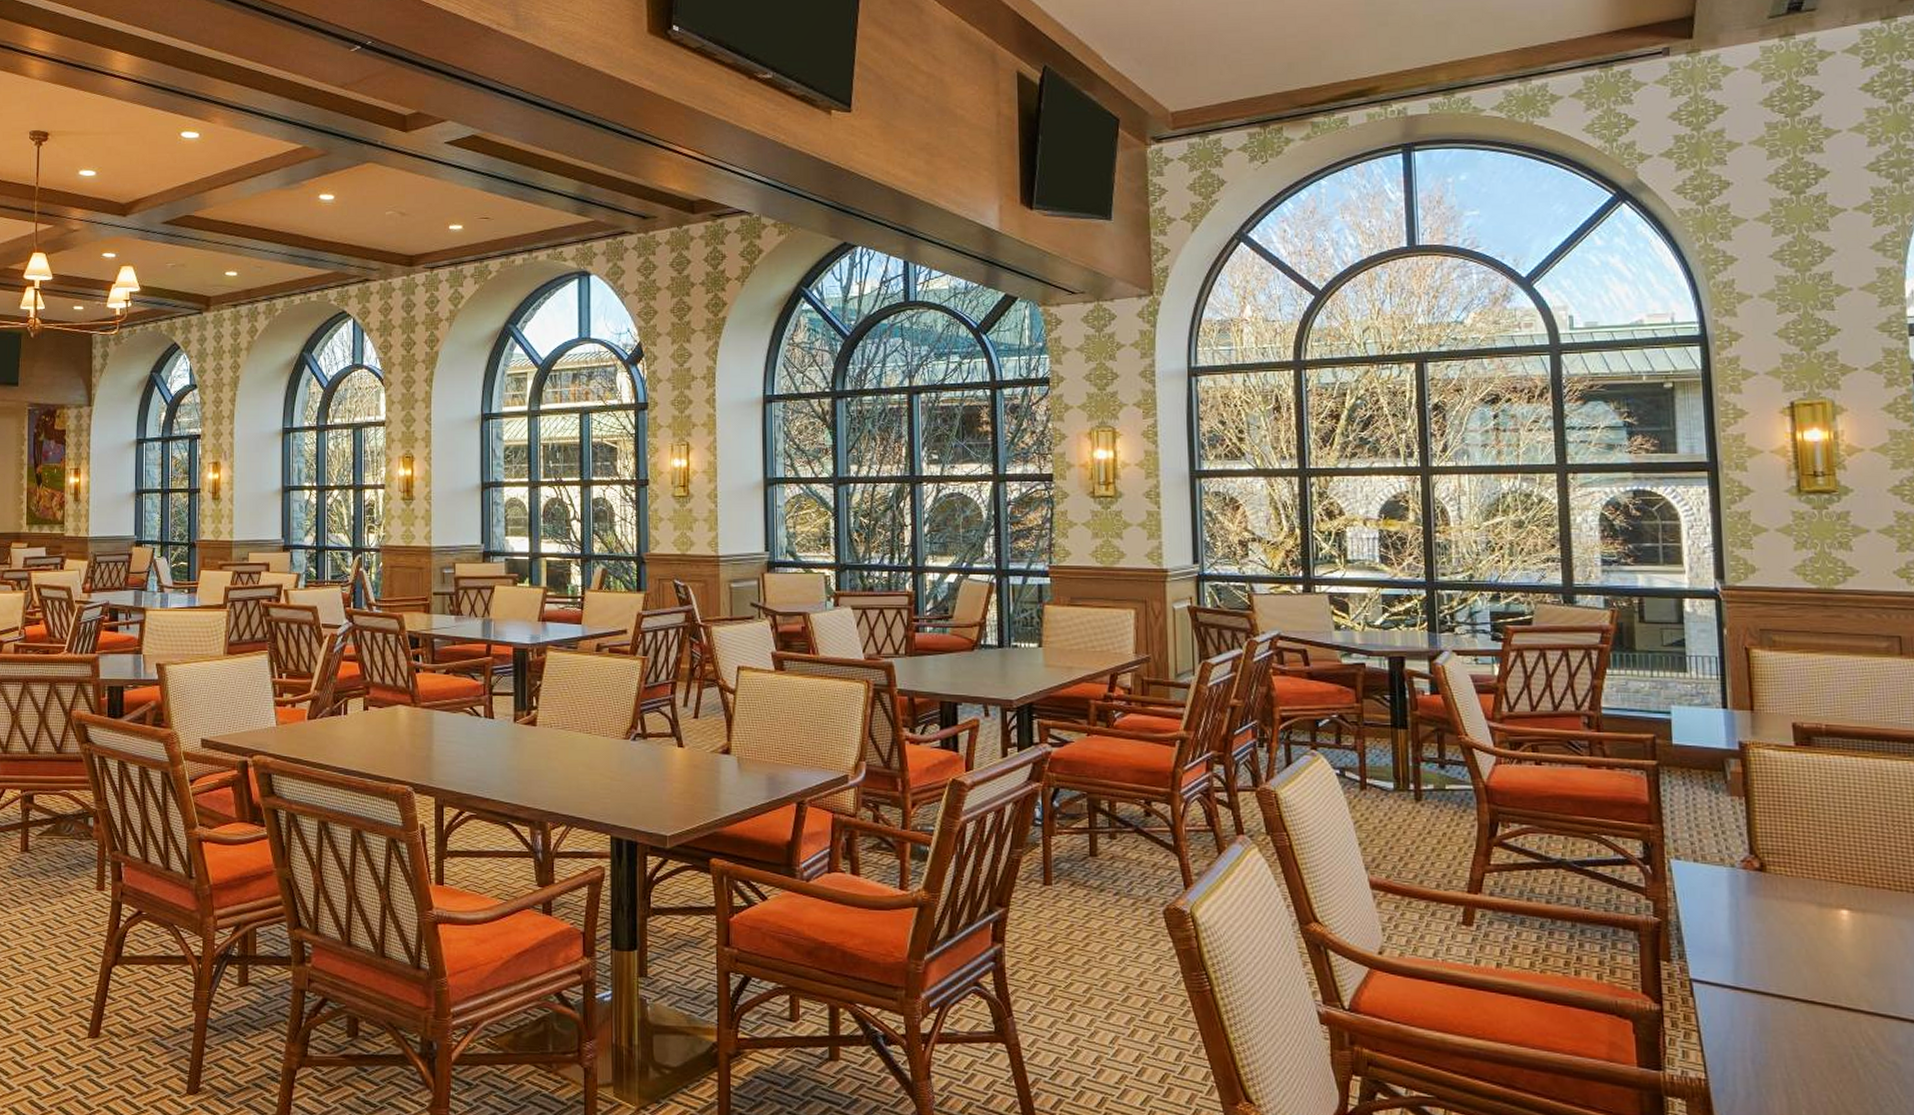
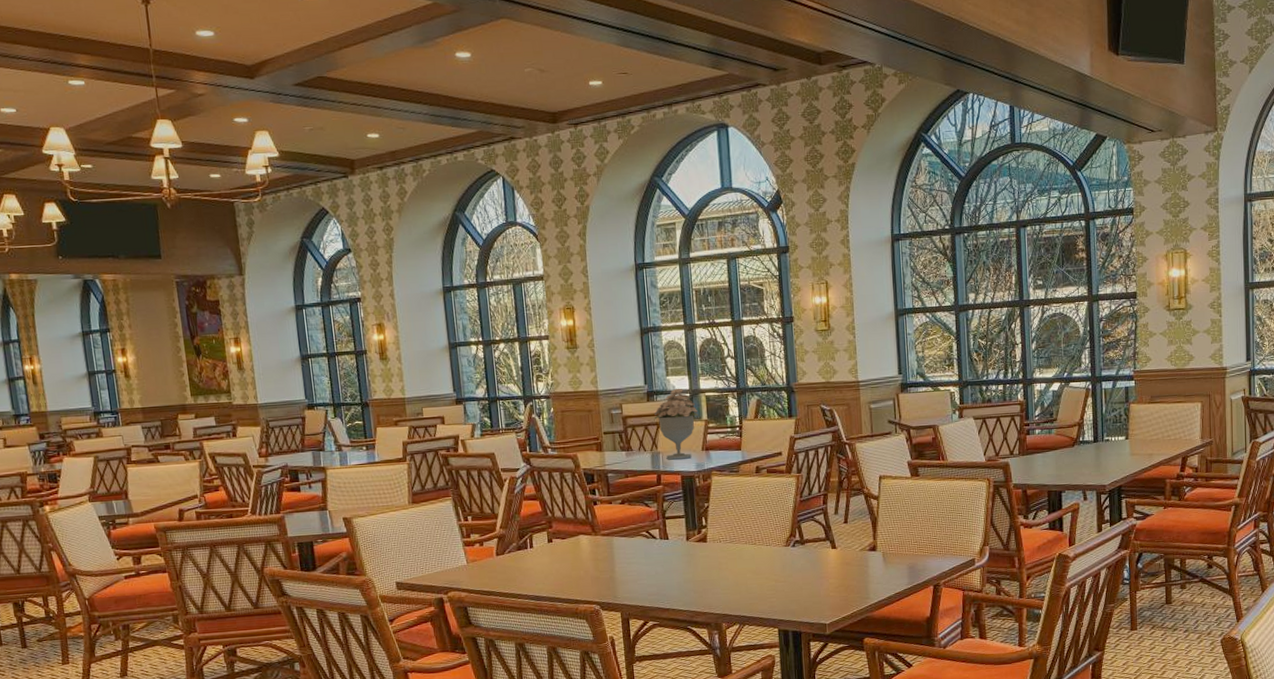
bouquet: none [488,550,538,630] -> present [654,388,699,461]

